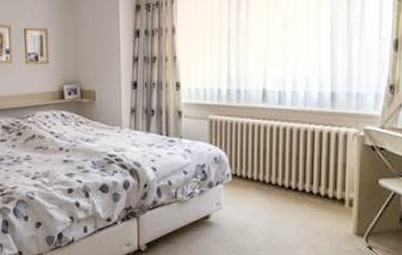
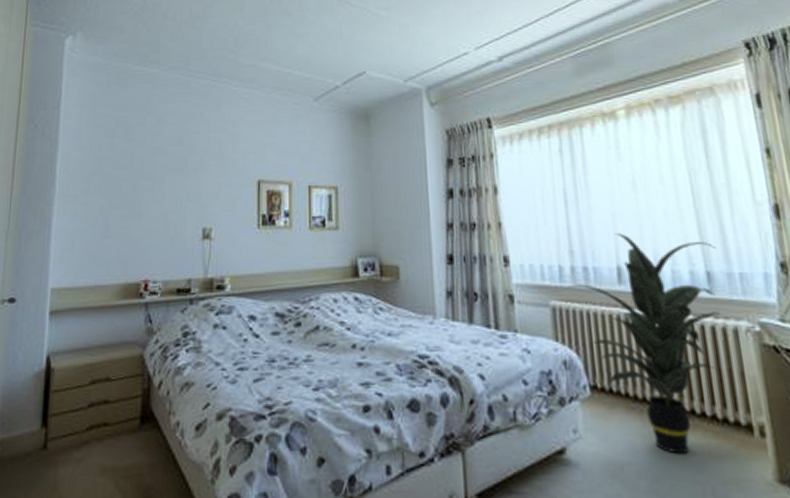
indoor plant: none [224,64,343,218] -> present [569,233,720,455]

